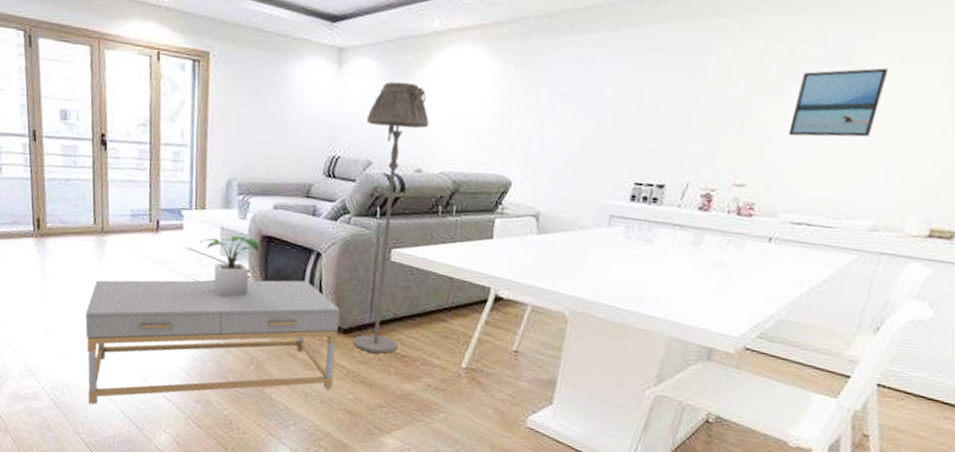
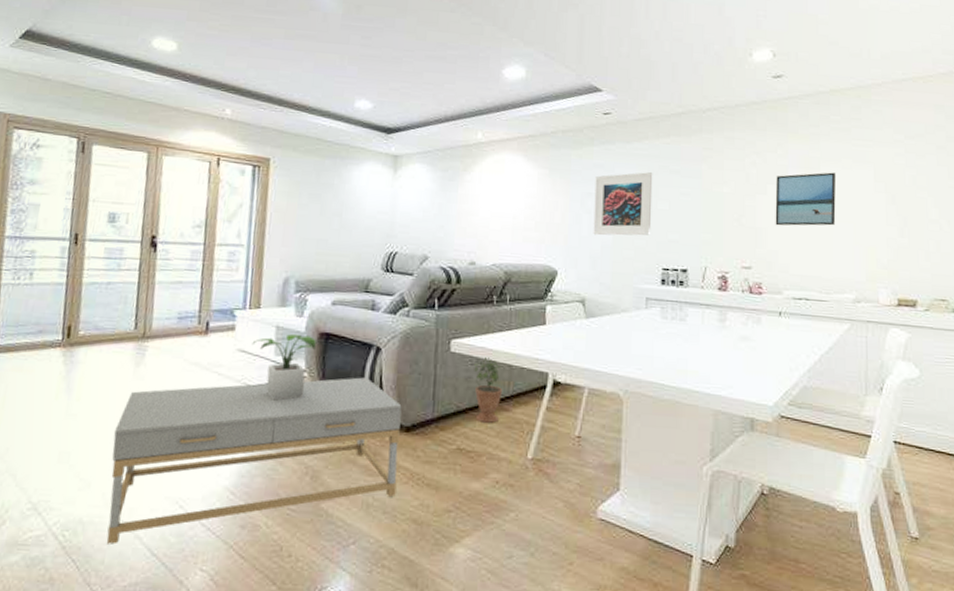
floor lamp: present [353,81,429,354] -> none [417,184,479,451]
potted plant: none [413,268,442,332] -> present [474,357,502,423]
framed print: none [558,67,642,145] -> present [593,172,653,236]

